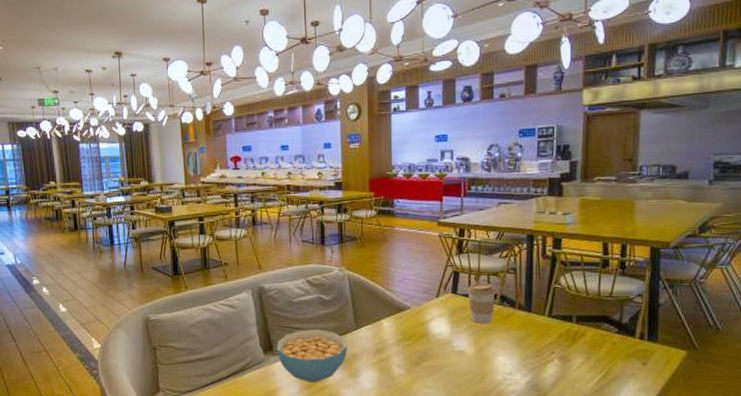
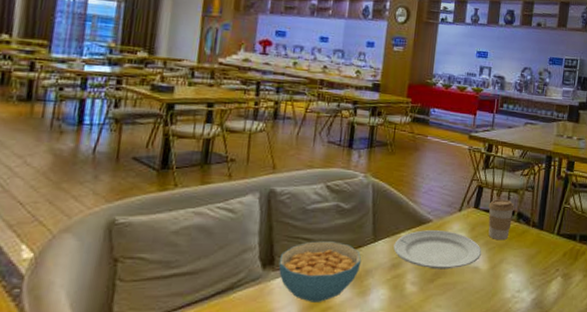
plate: none [376,316,466,353] -> present [393,230,482,269]

